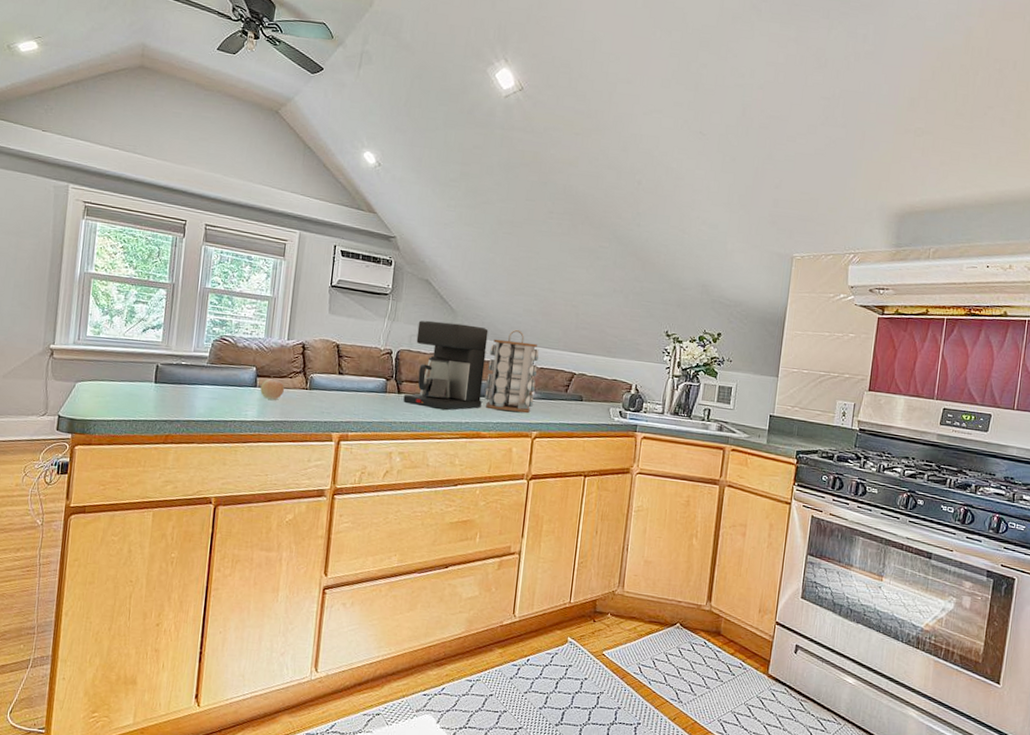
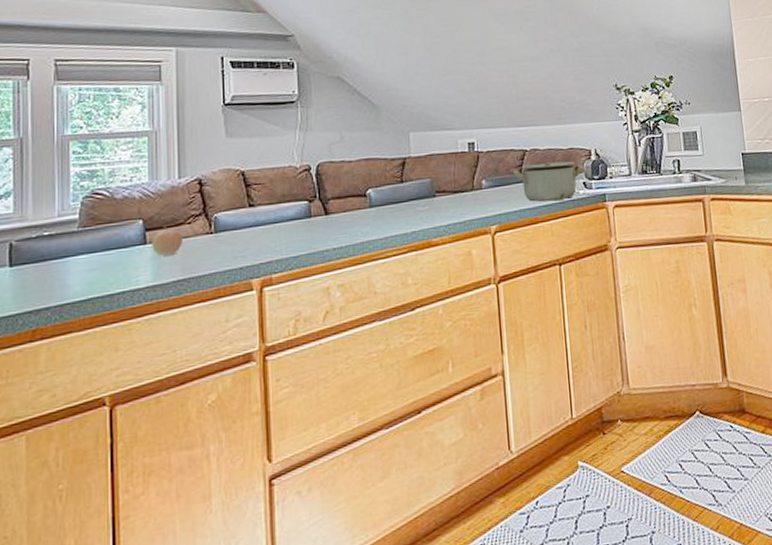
coffee maker: present [403,320,489,411] -> none [333,118,427,225]
spice rack: present [484,329,539,413] -> none [425,113,486,211]
cooking pot: none [559,386,623,423] -> present [512,161,585,202]

